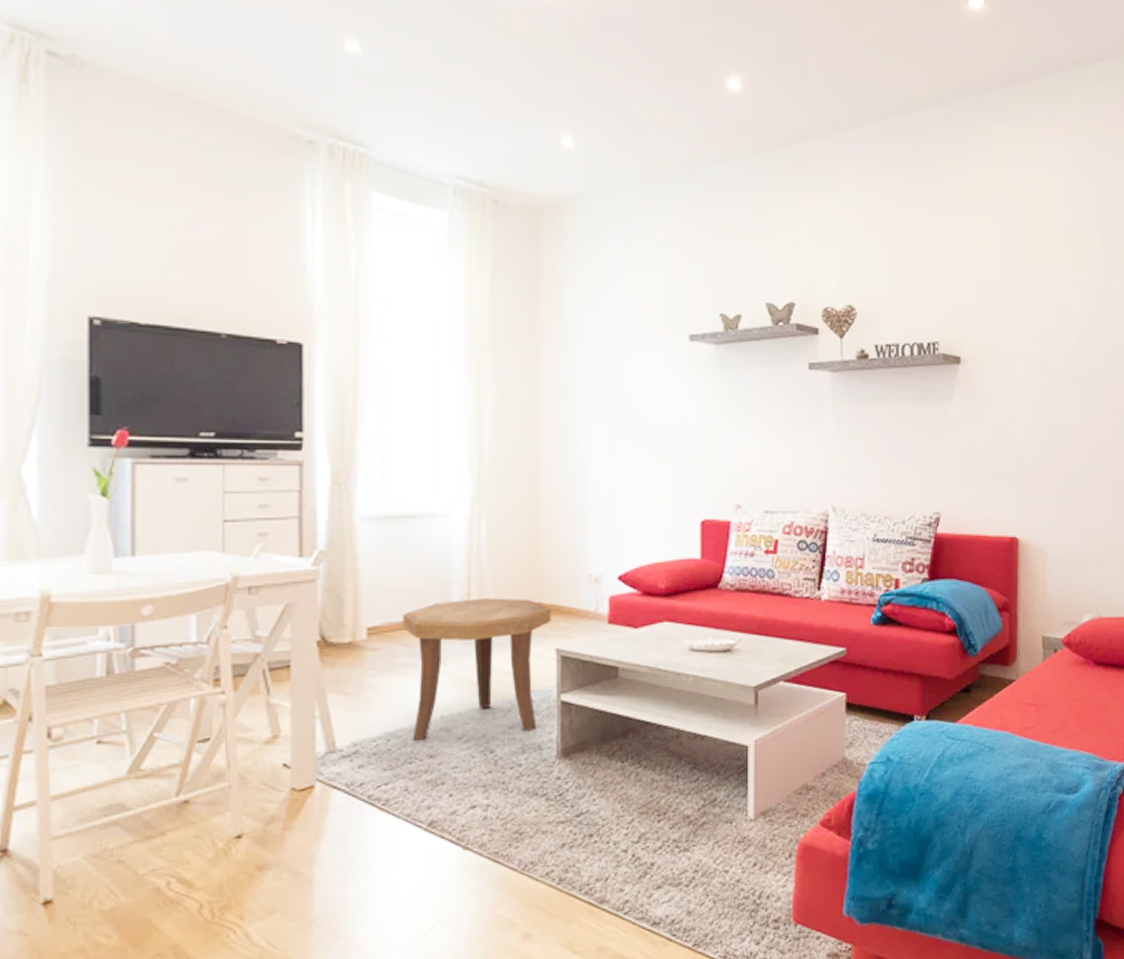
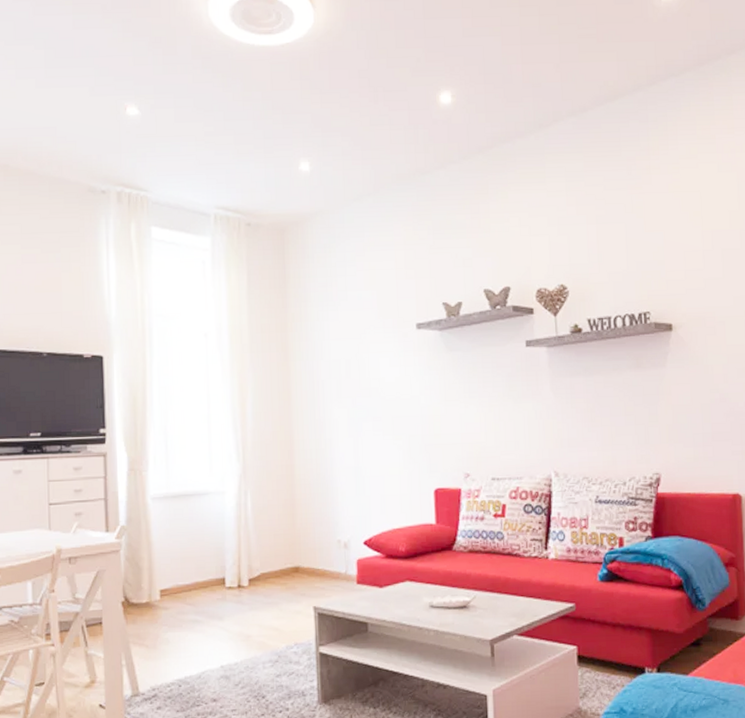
side table: present [403,598,551,740] -> none [187,563,309,686]

